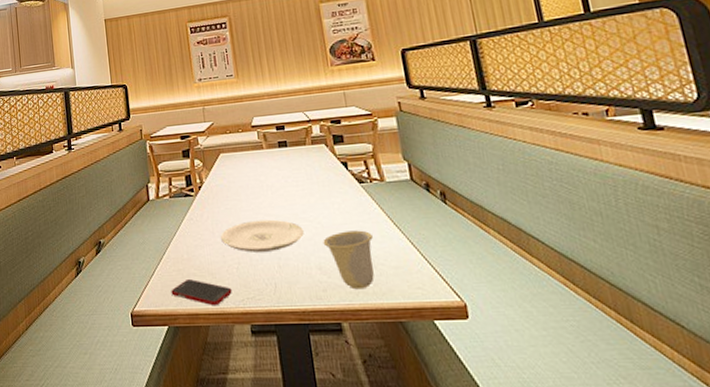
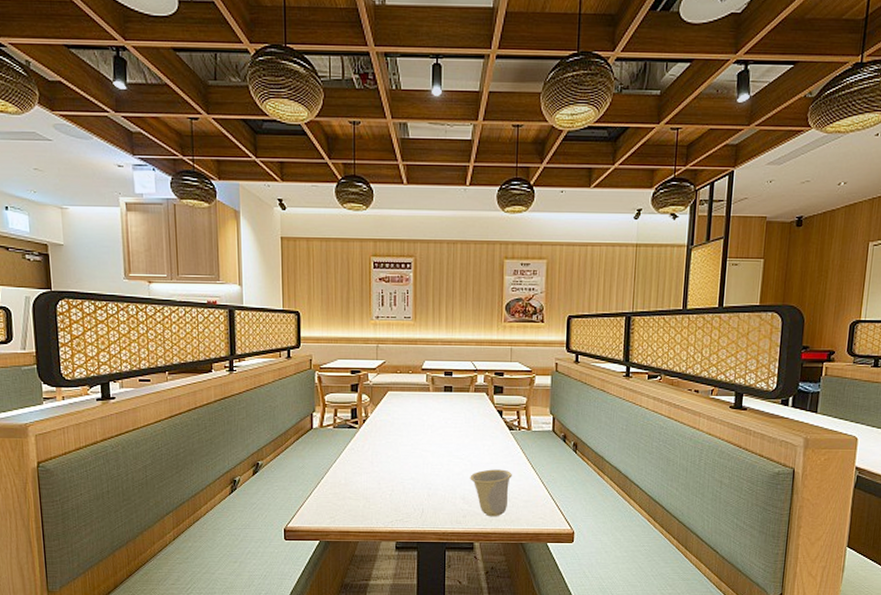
cell phone: present [171,279,232,306] -> none [325,502,383,526]
plate: present [221,219,304,253] -> none [379,454,455,482]

